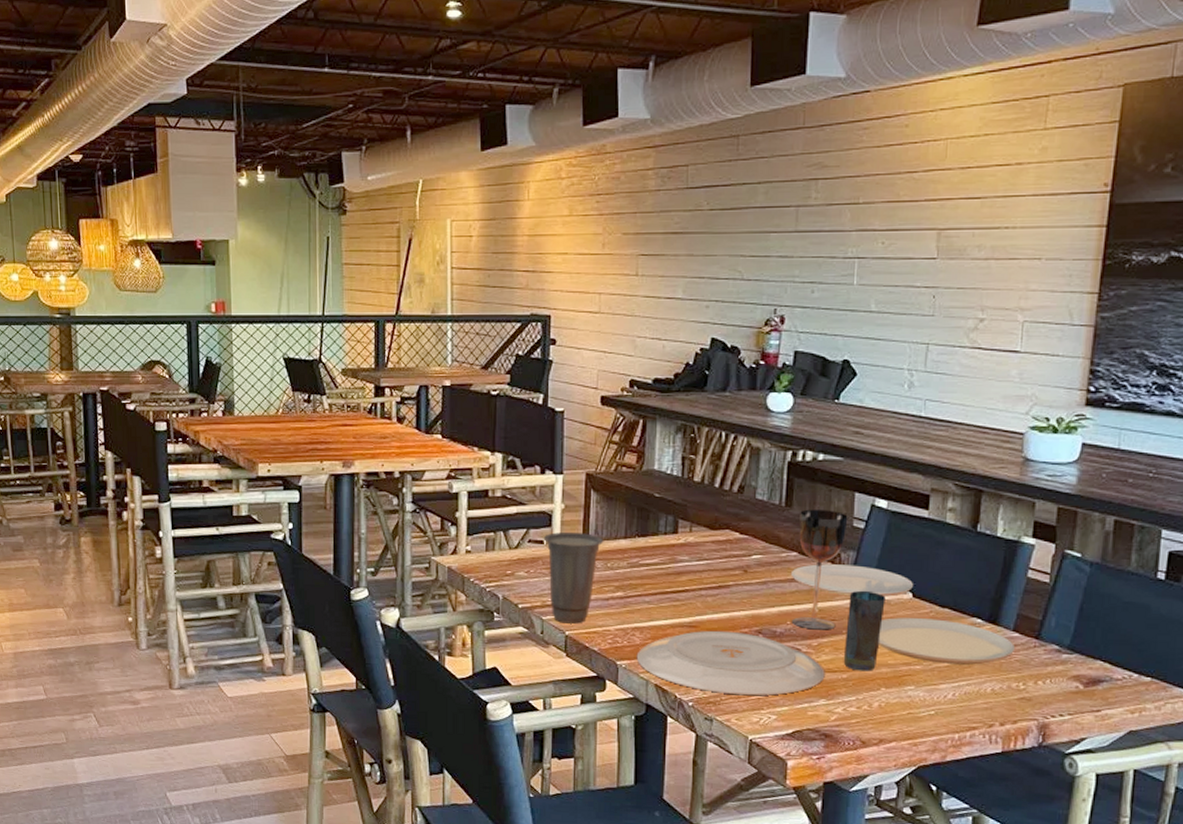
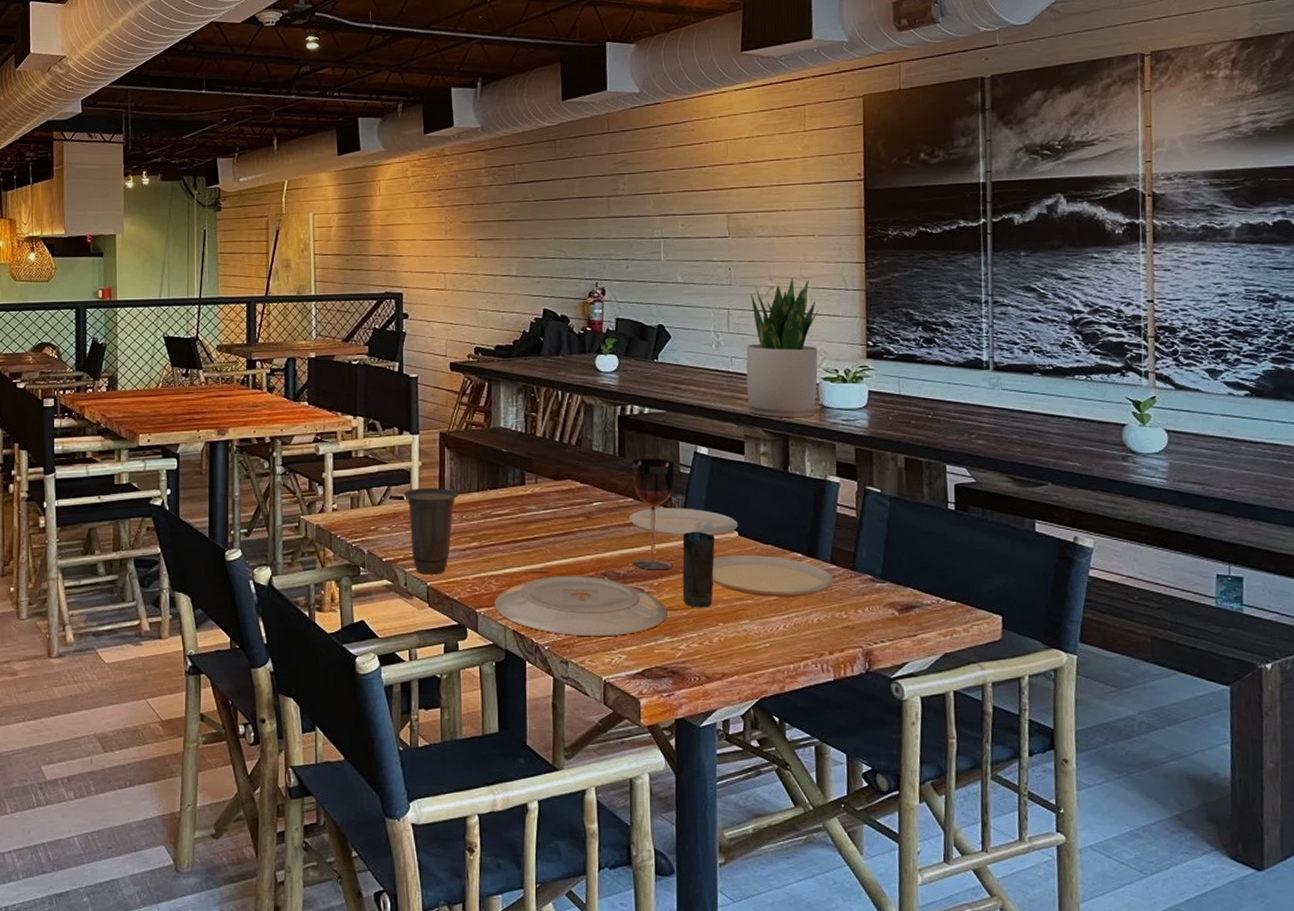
planter: none [938,310,1036,471] -> present [745,278,820,418]

